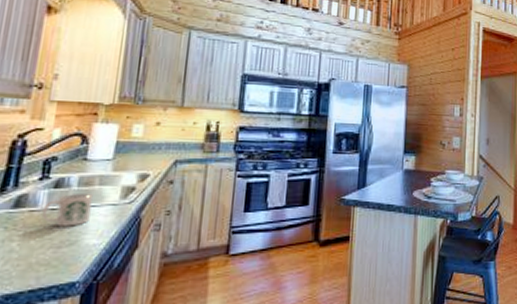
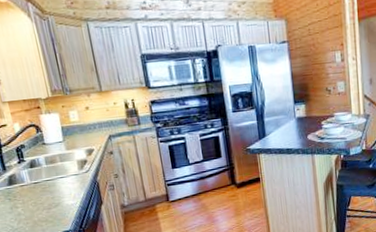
mug: present [41,194,93,227] -> none [28,169,63,195]

